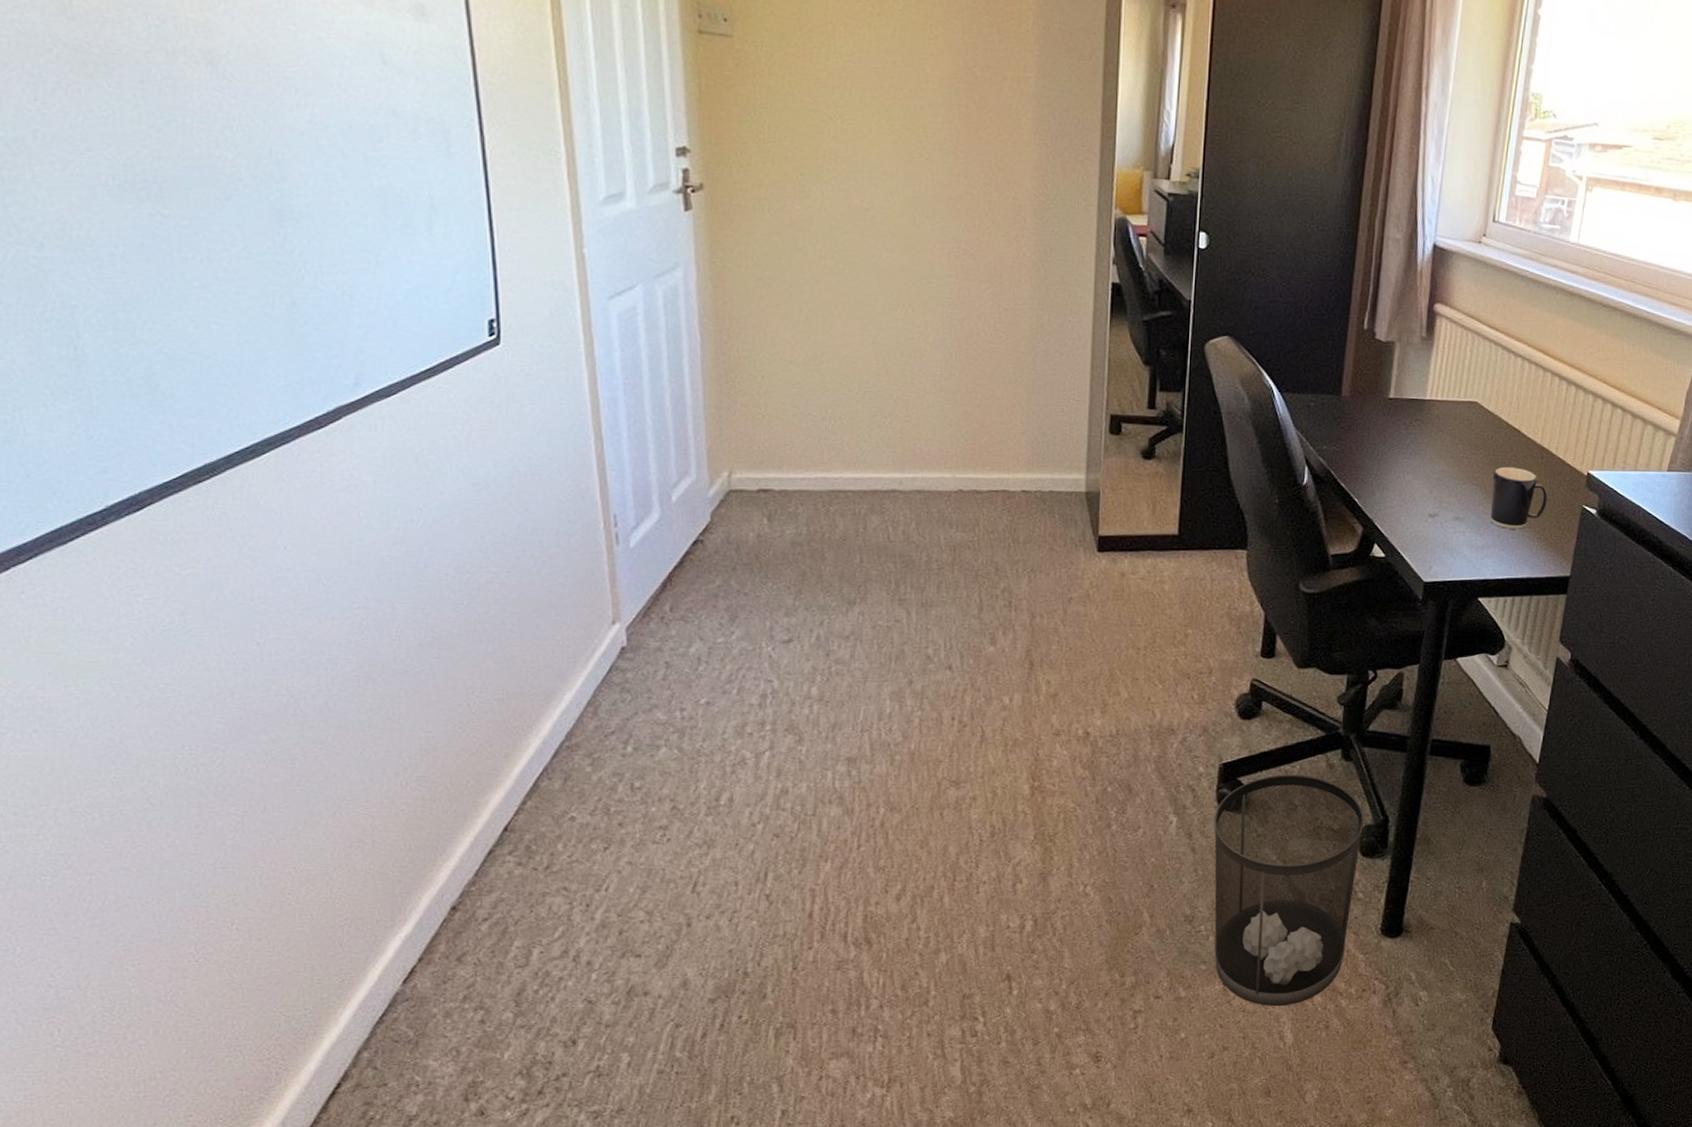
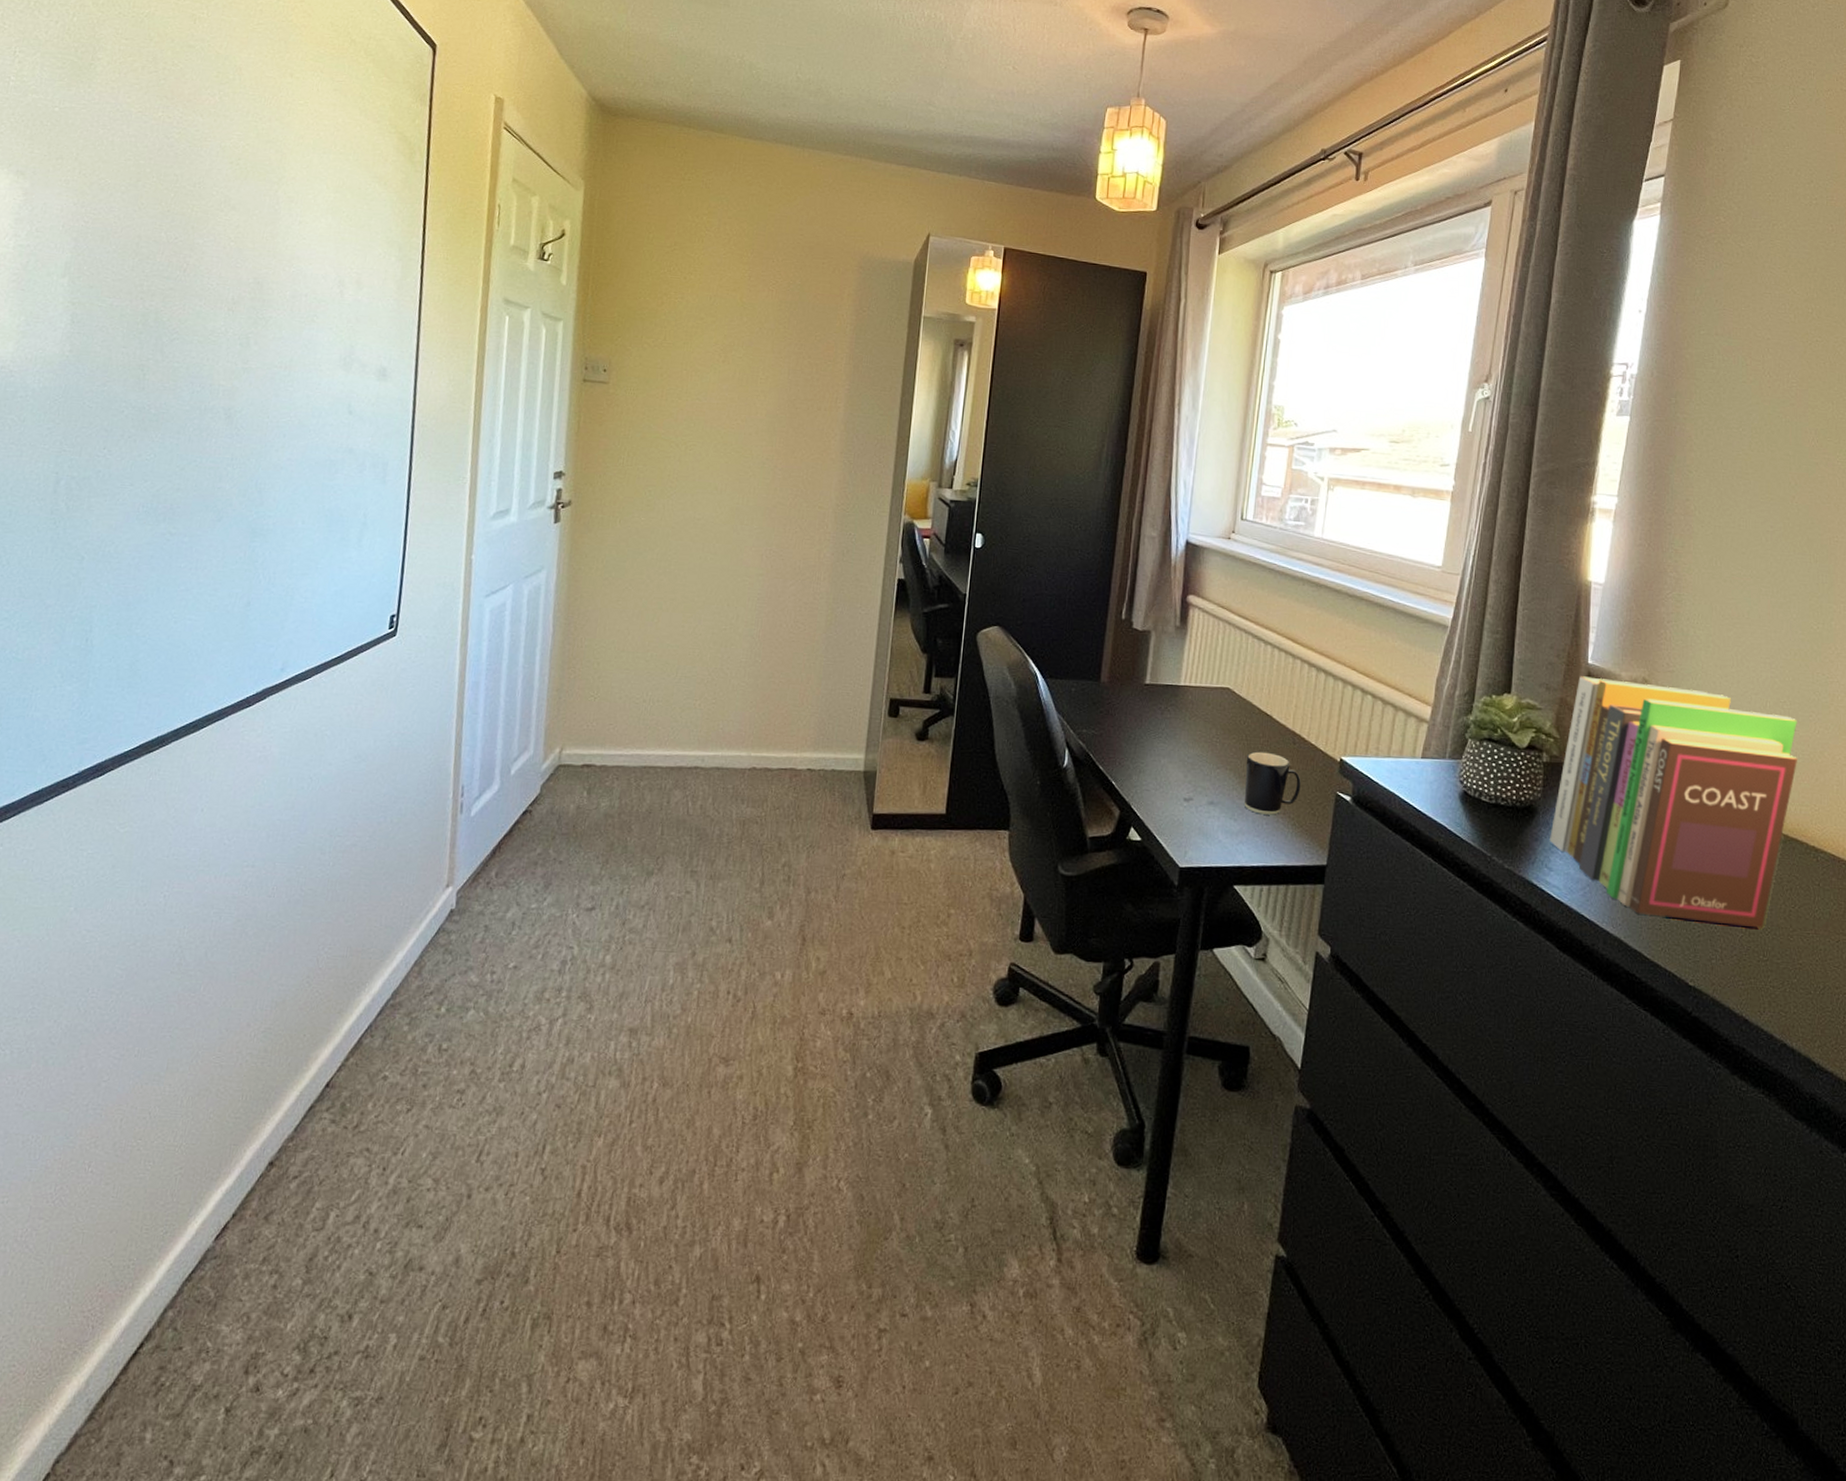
waste bin: present [1214,774,1364,1007] -> none [963,1067,1119,1338]

